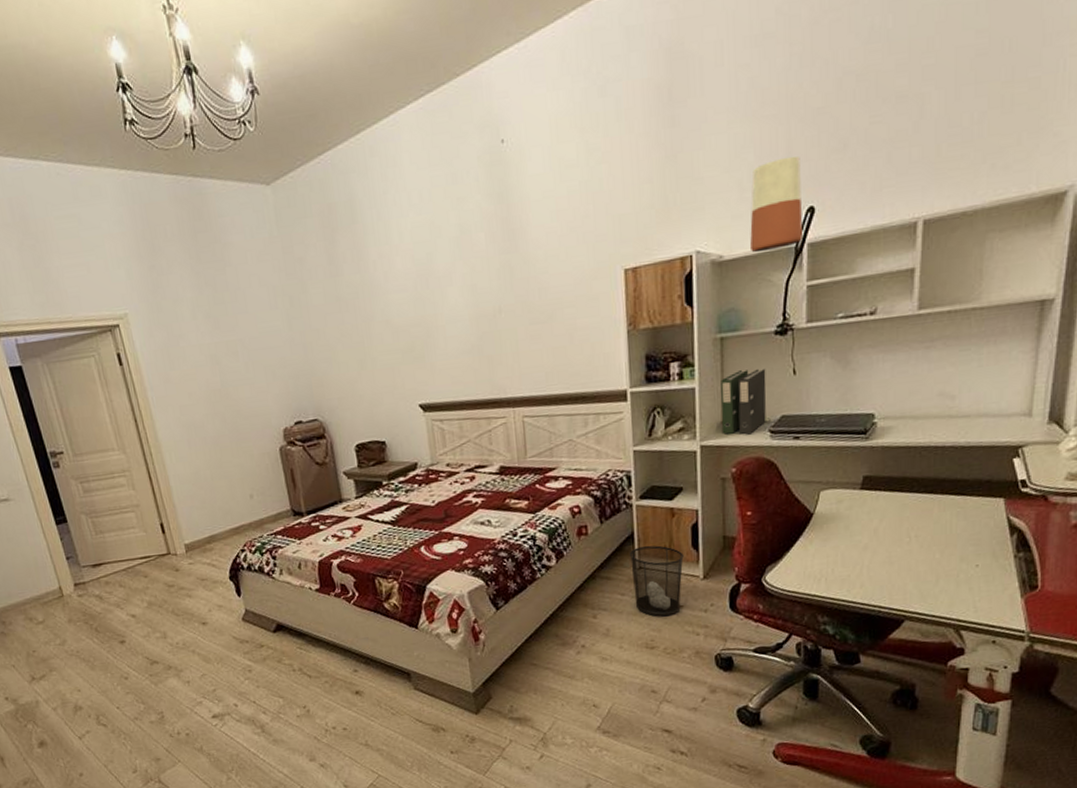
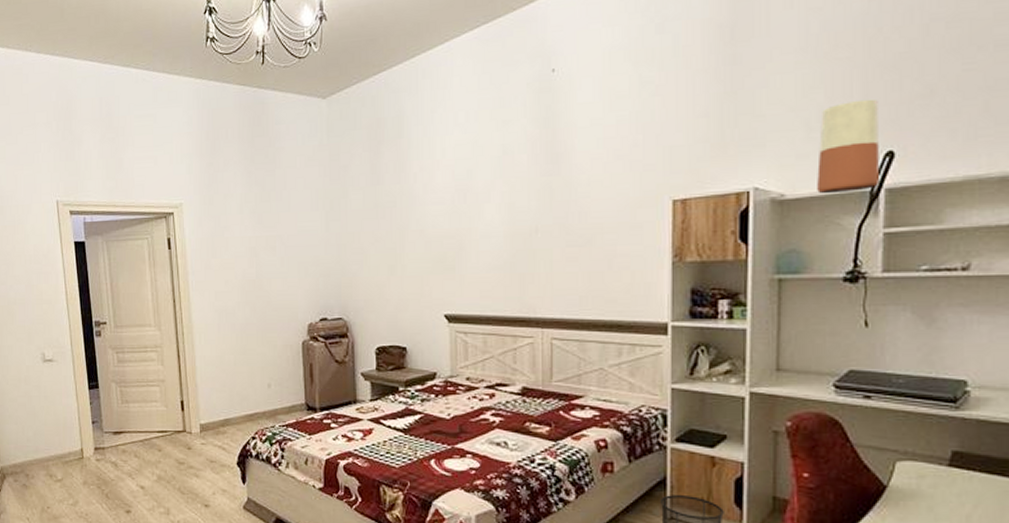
binder: present [721,368,767,435] -> none [777,316,832,387]

